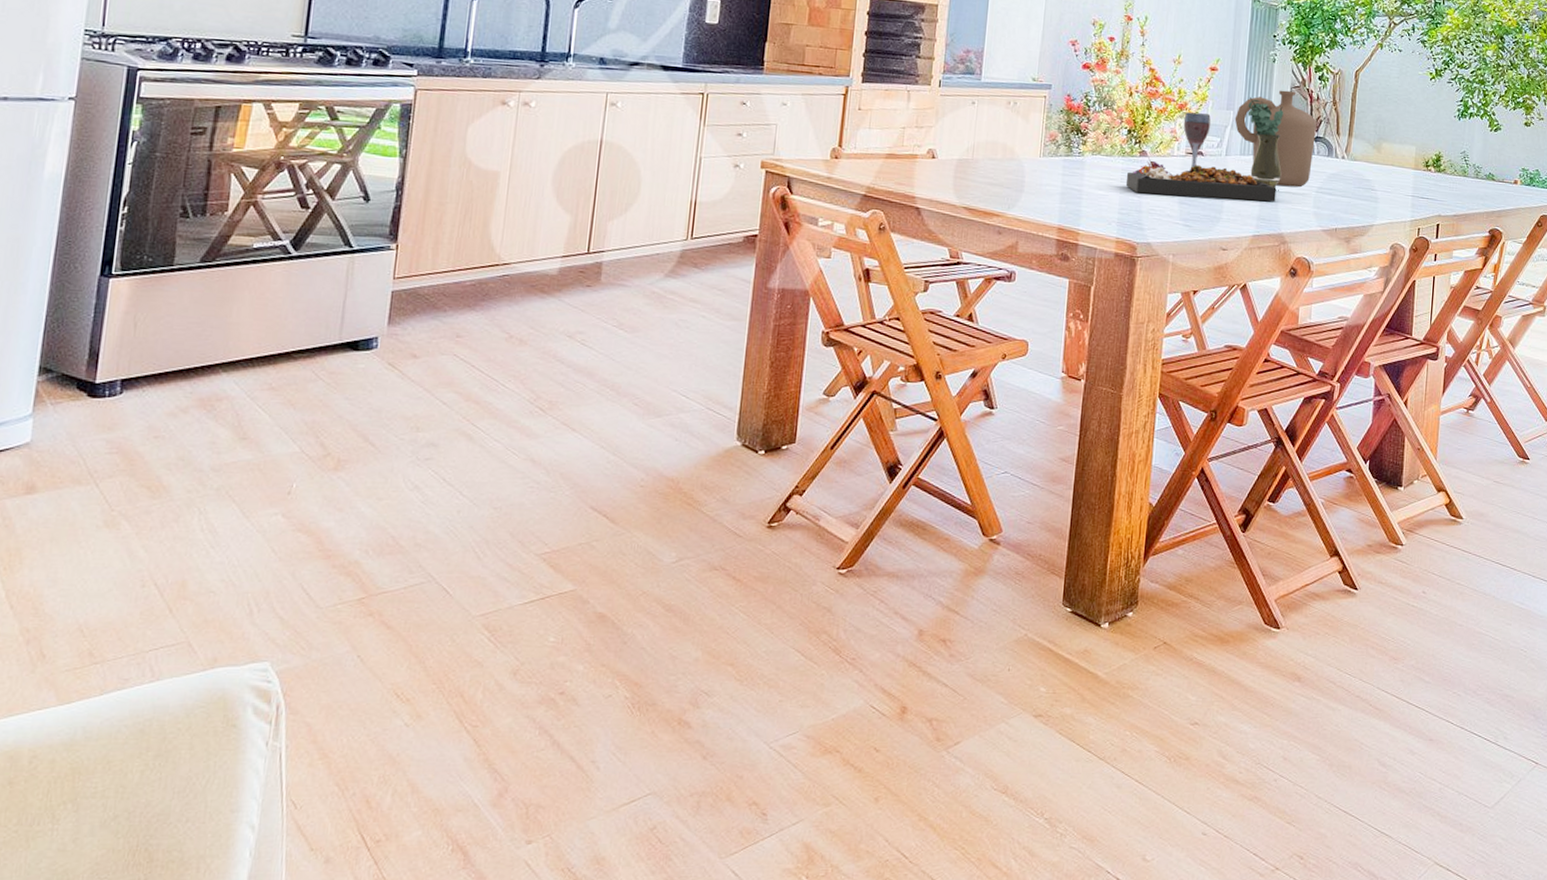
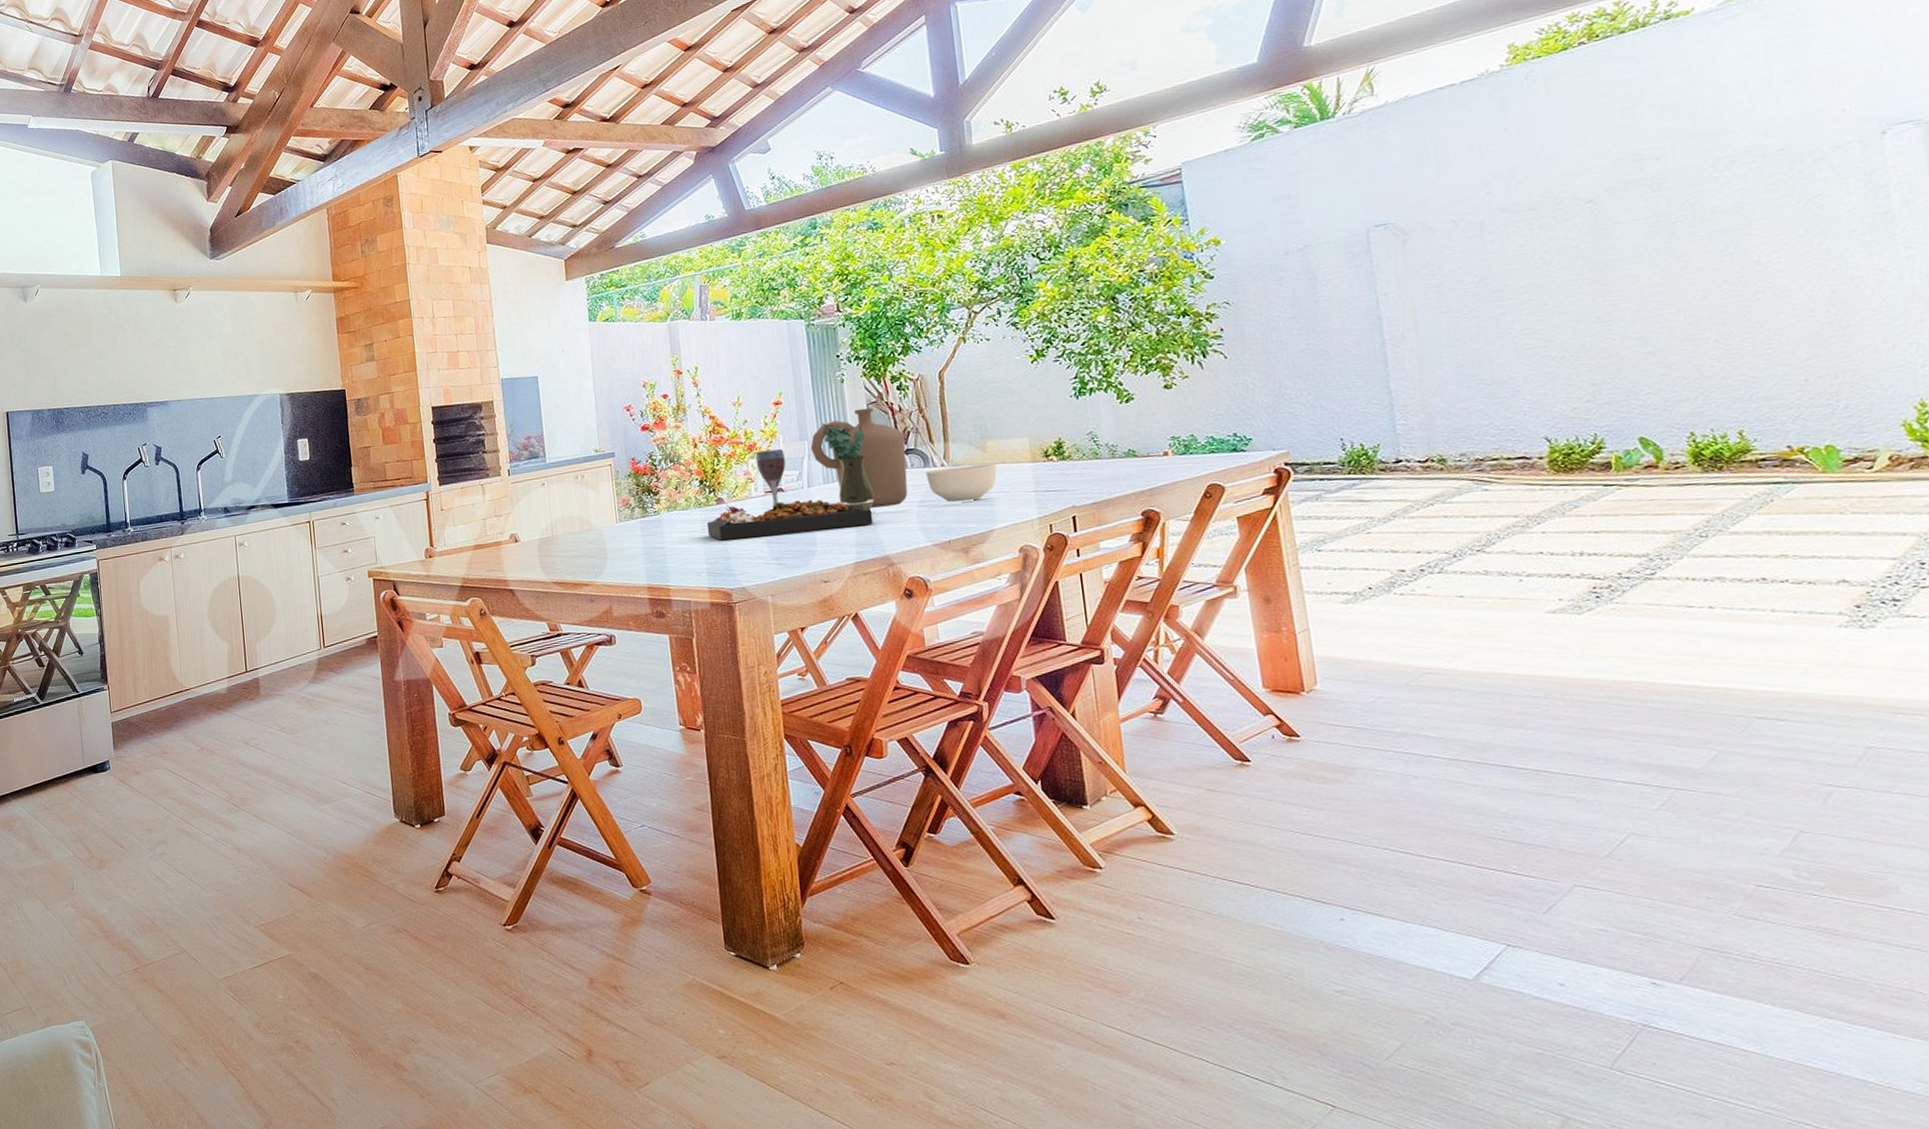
bowl: none [1328,160,1386,195] -> present [926,463,997,503]

